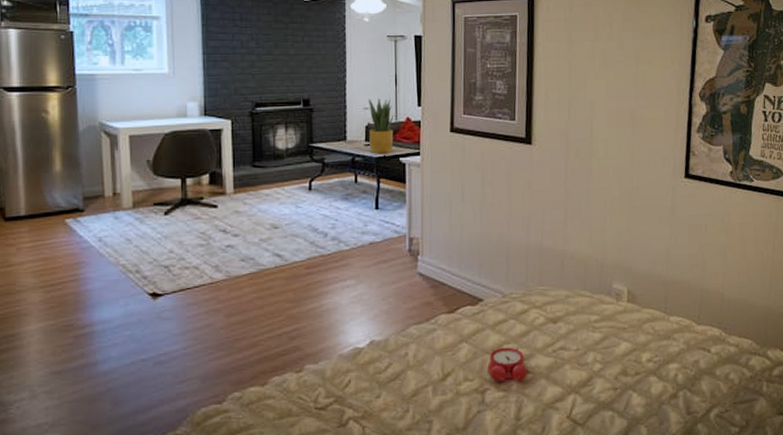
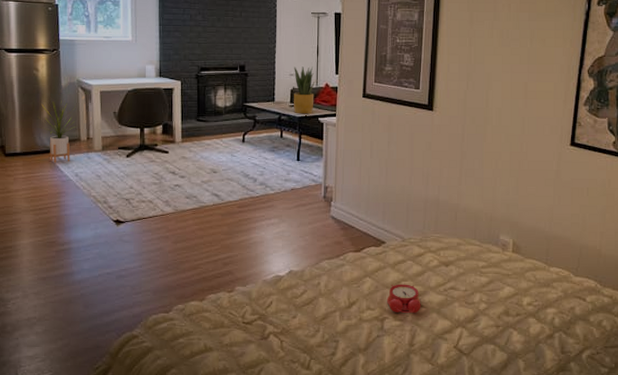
house plant: none [48,149,101,227] -> present [38,100,78,163]

